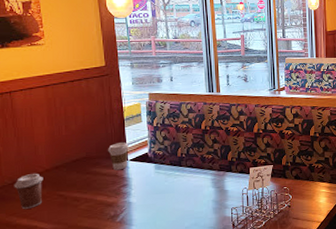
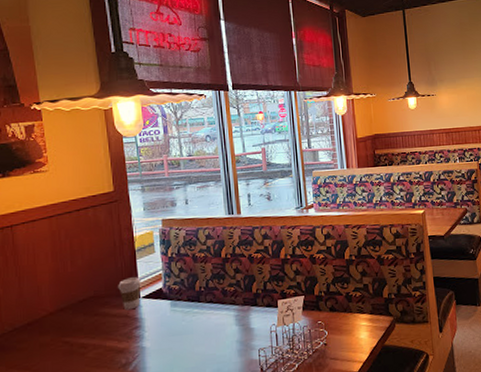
coffee cup: present [14,173,43,209] -> none [15,317,47,360]

